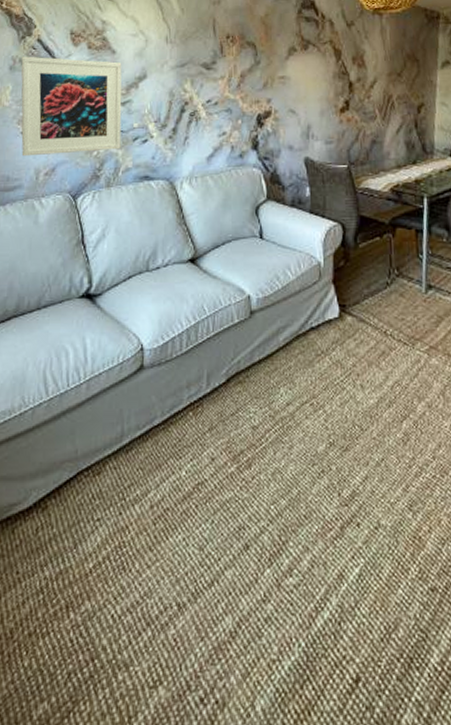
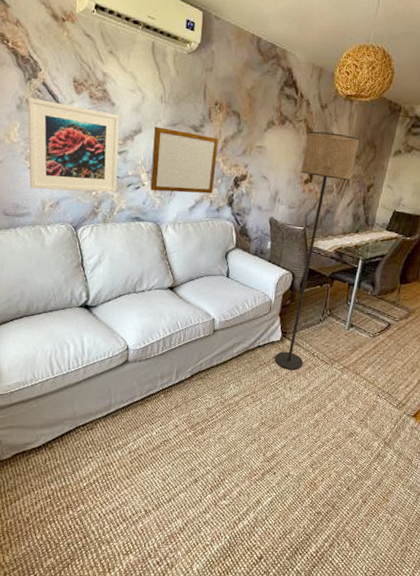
writing board: none [160,69,235,143] -> present [150,126,219,194]
floor lamp: none [334,51,398,359] -> present [274,131,360,370]

